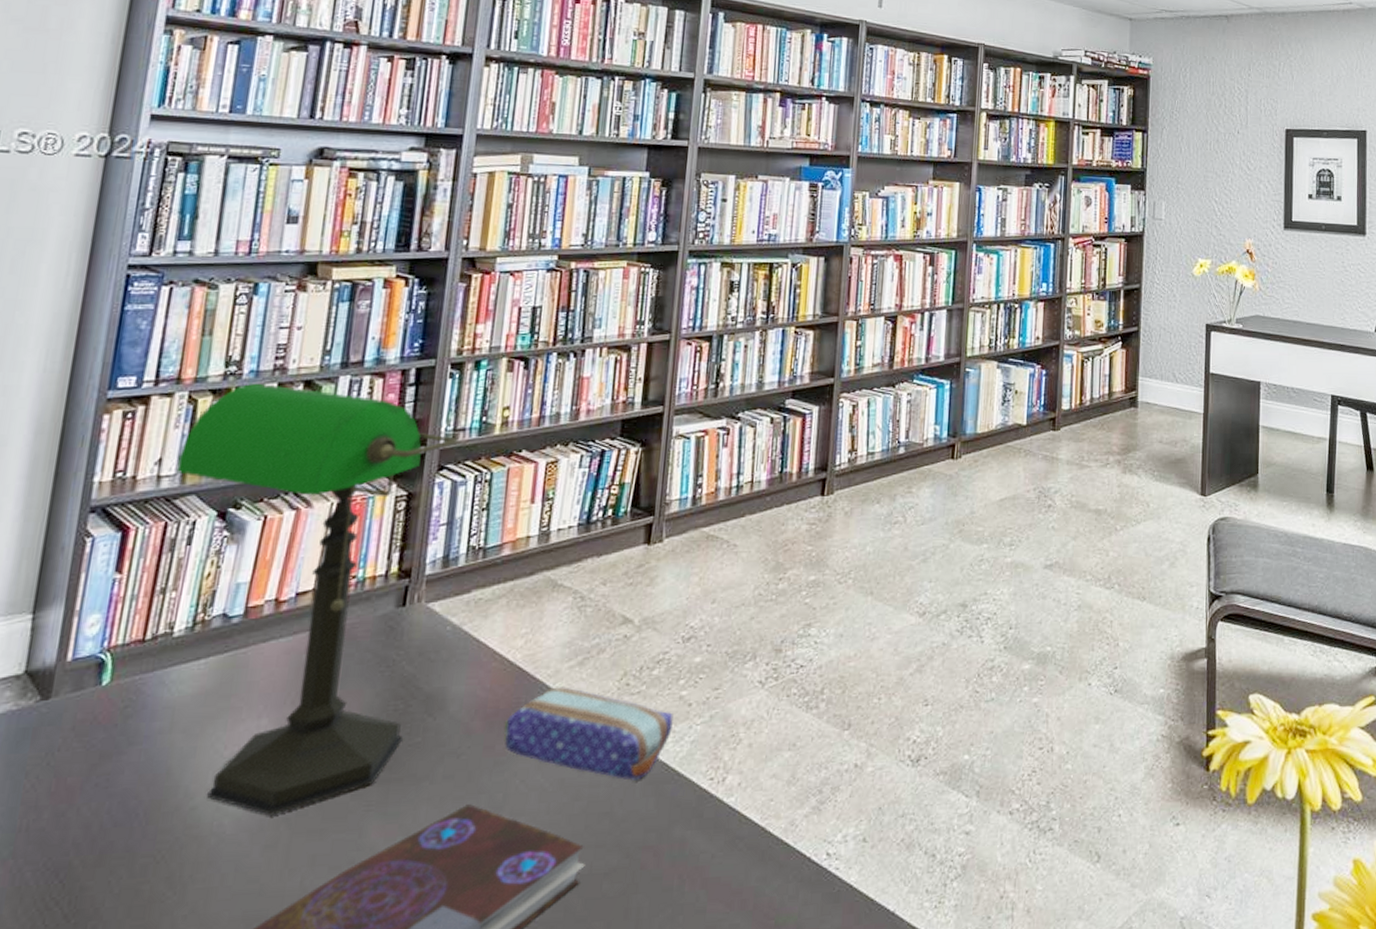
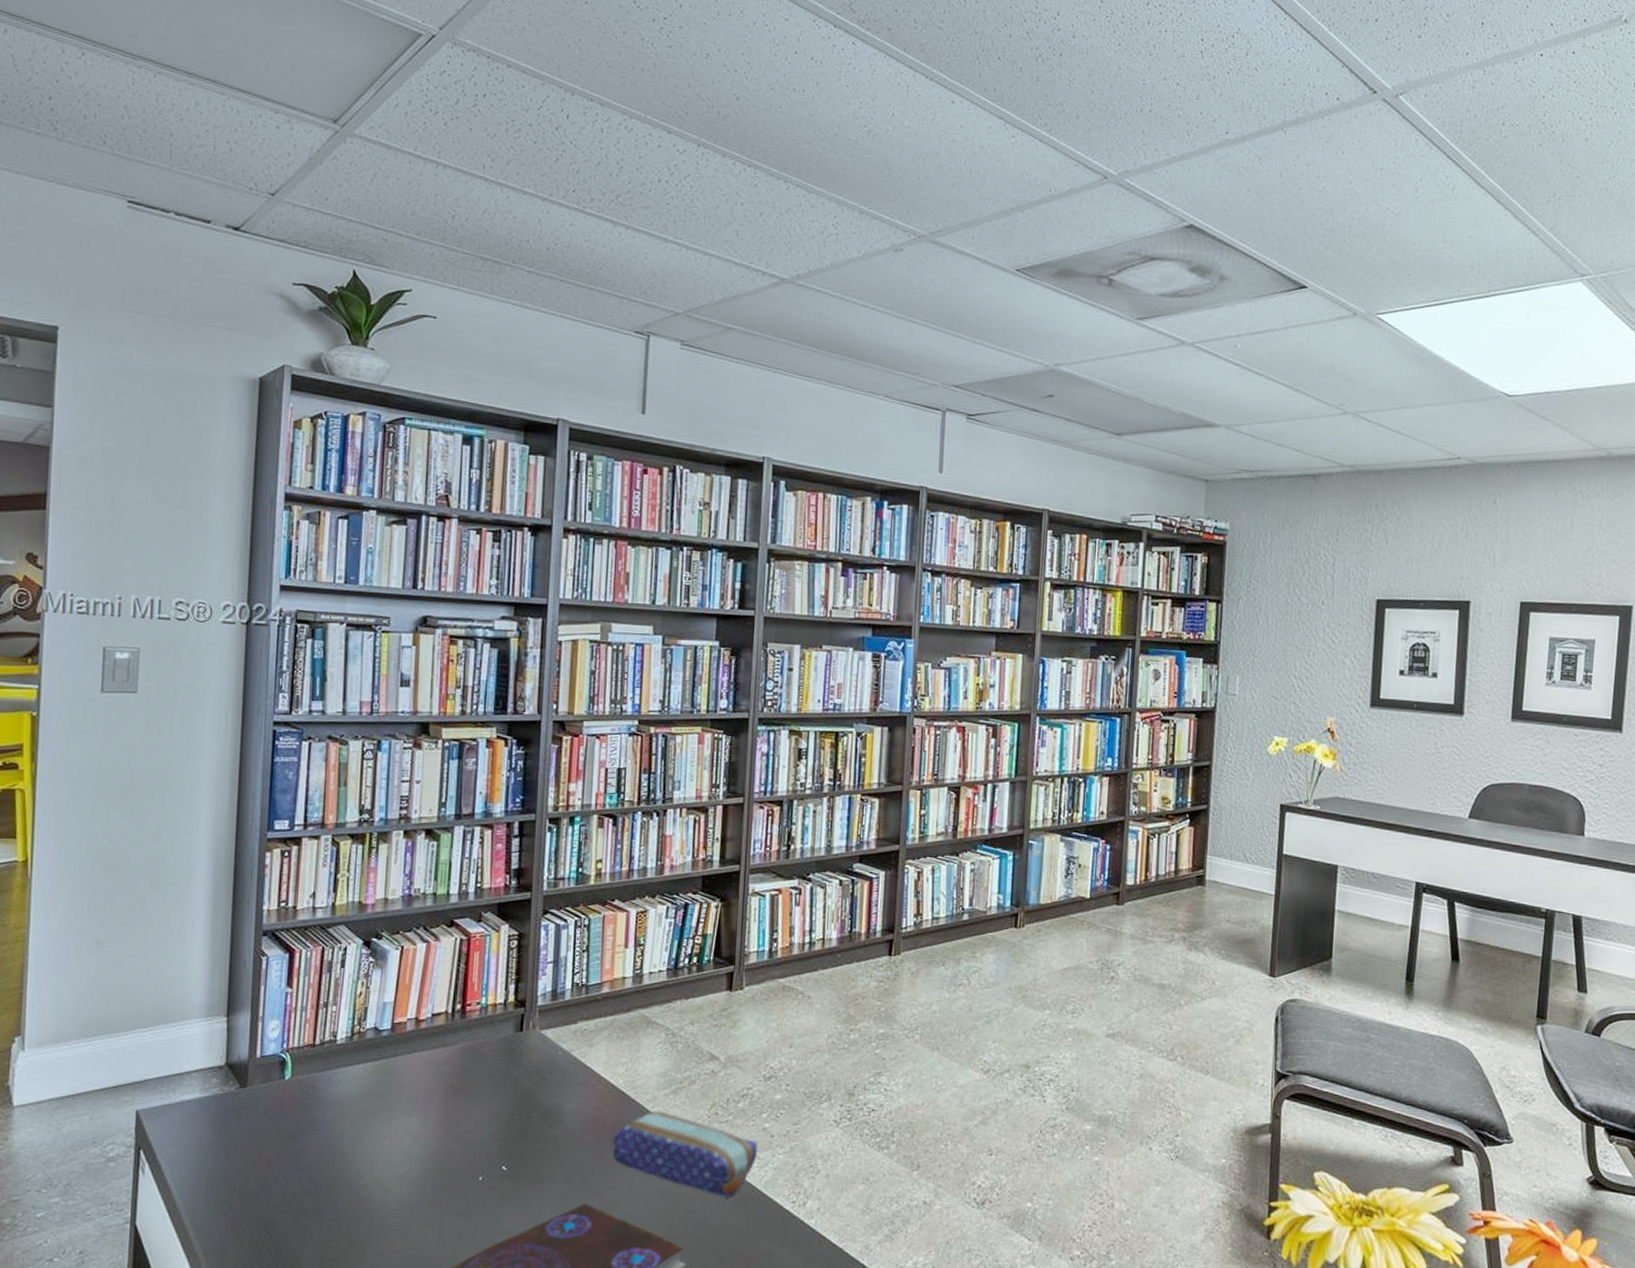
desk lamp: present [176,383,458,816] -> none [327,829,559,1197]

